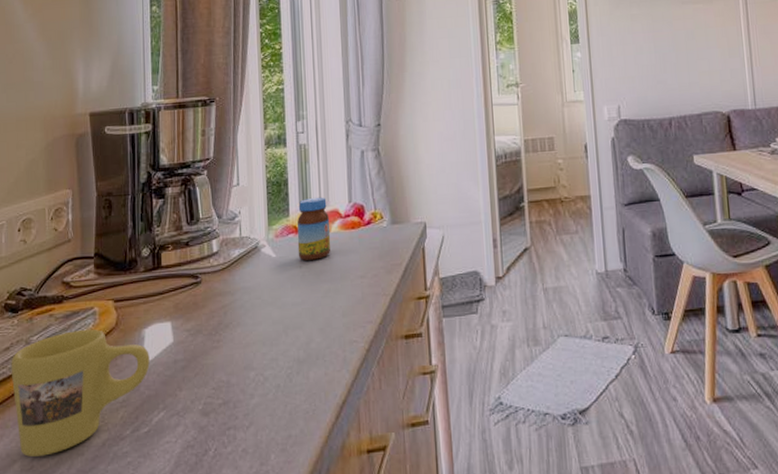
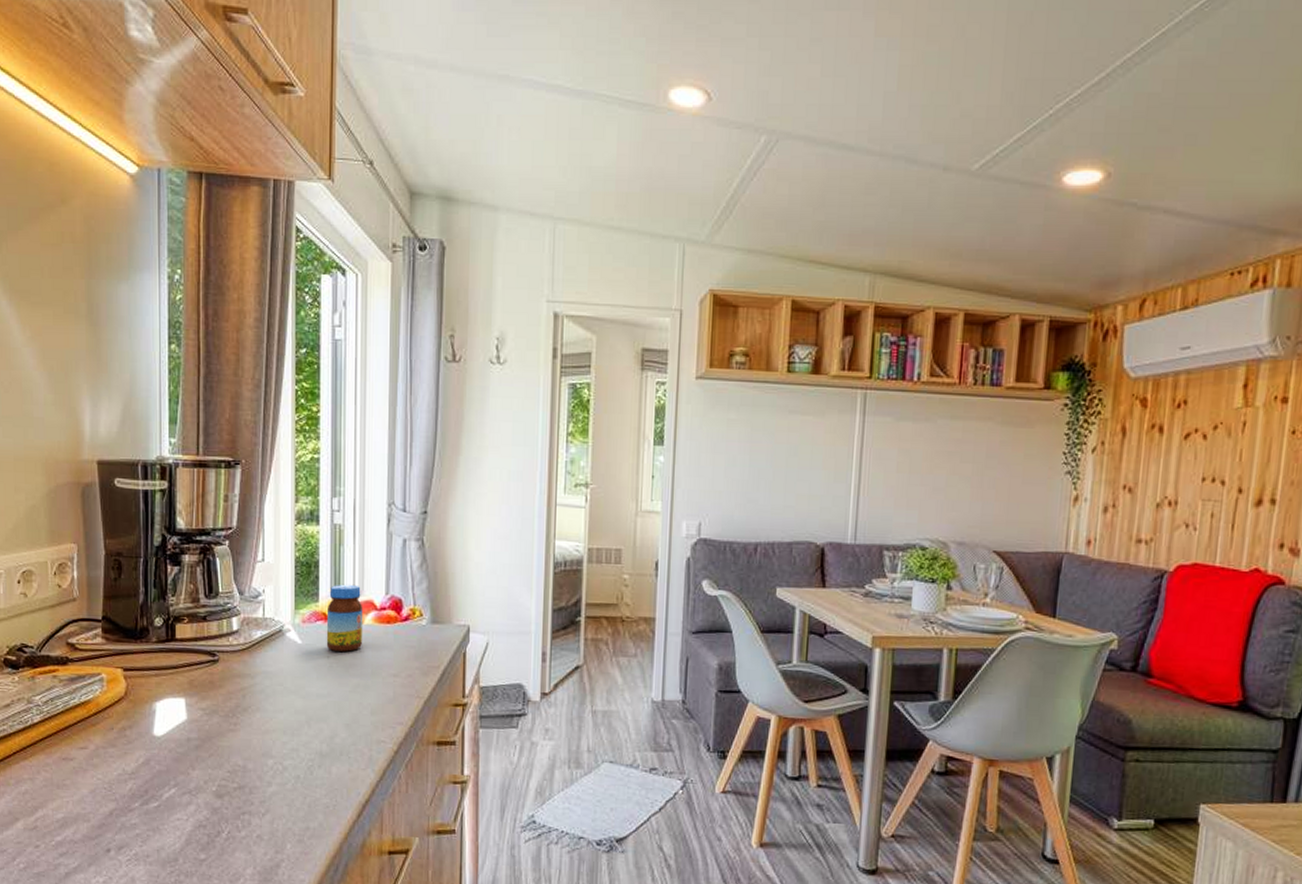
mug: present [11,329,150,457] -> none [12,695,161,818]

